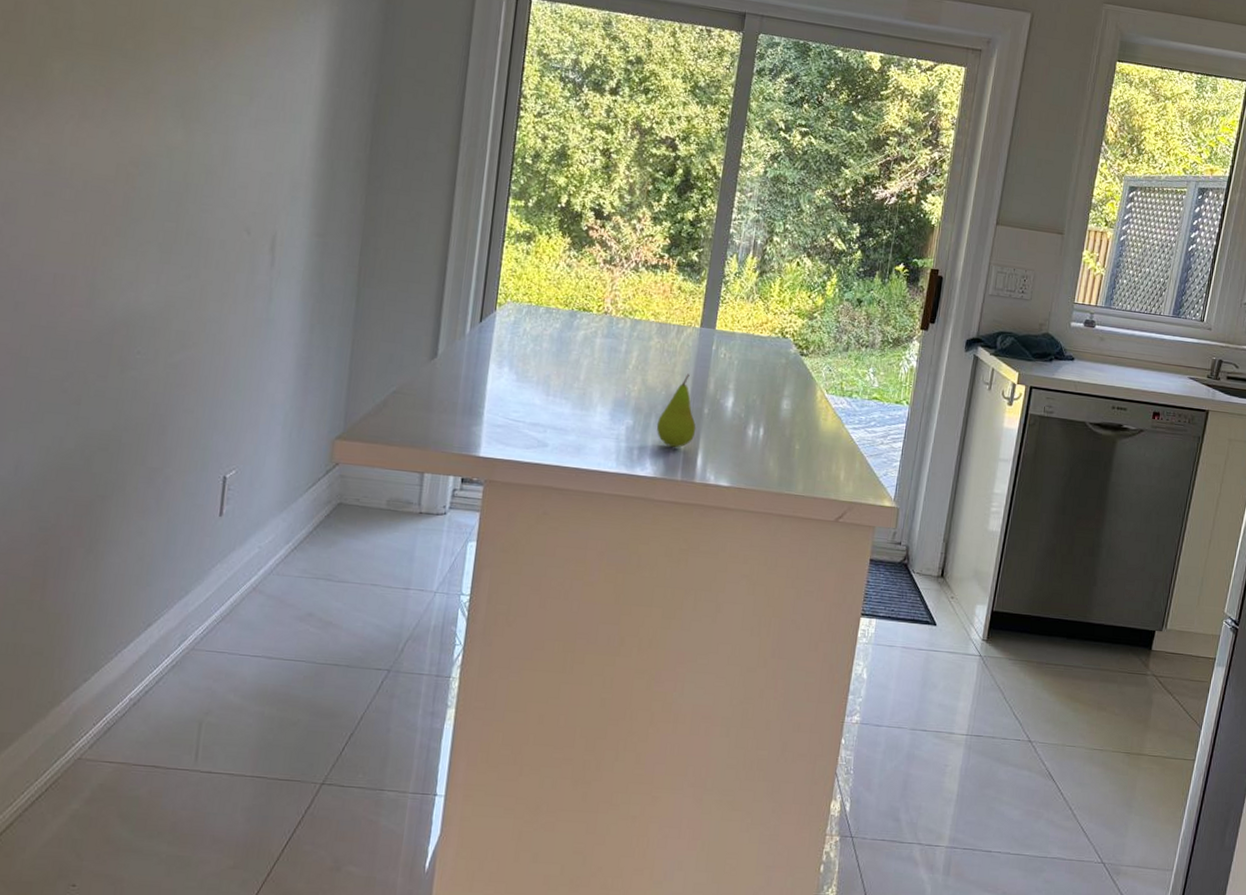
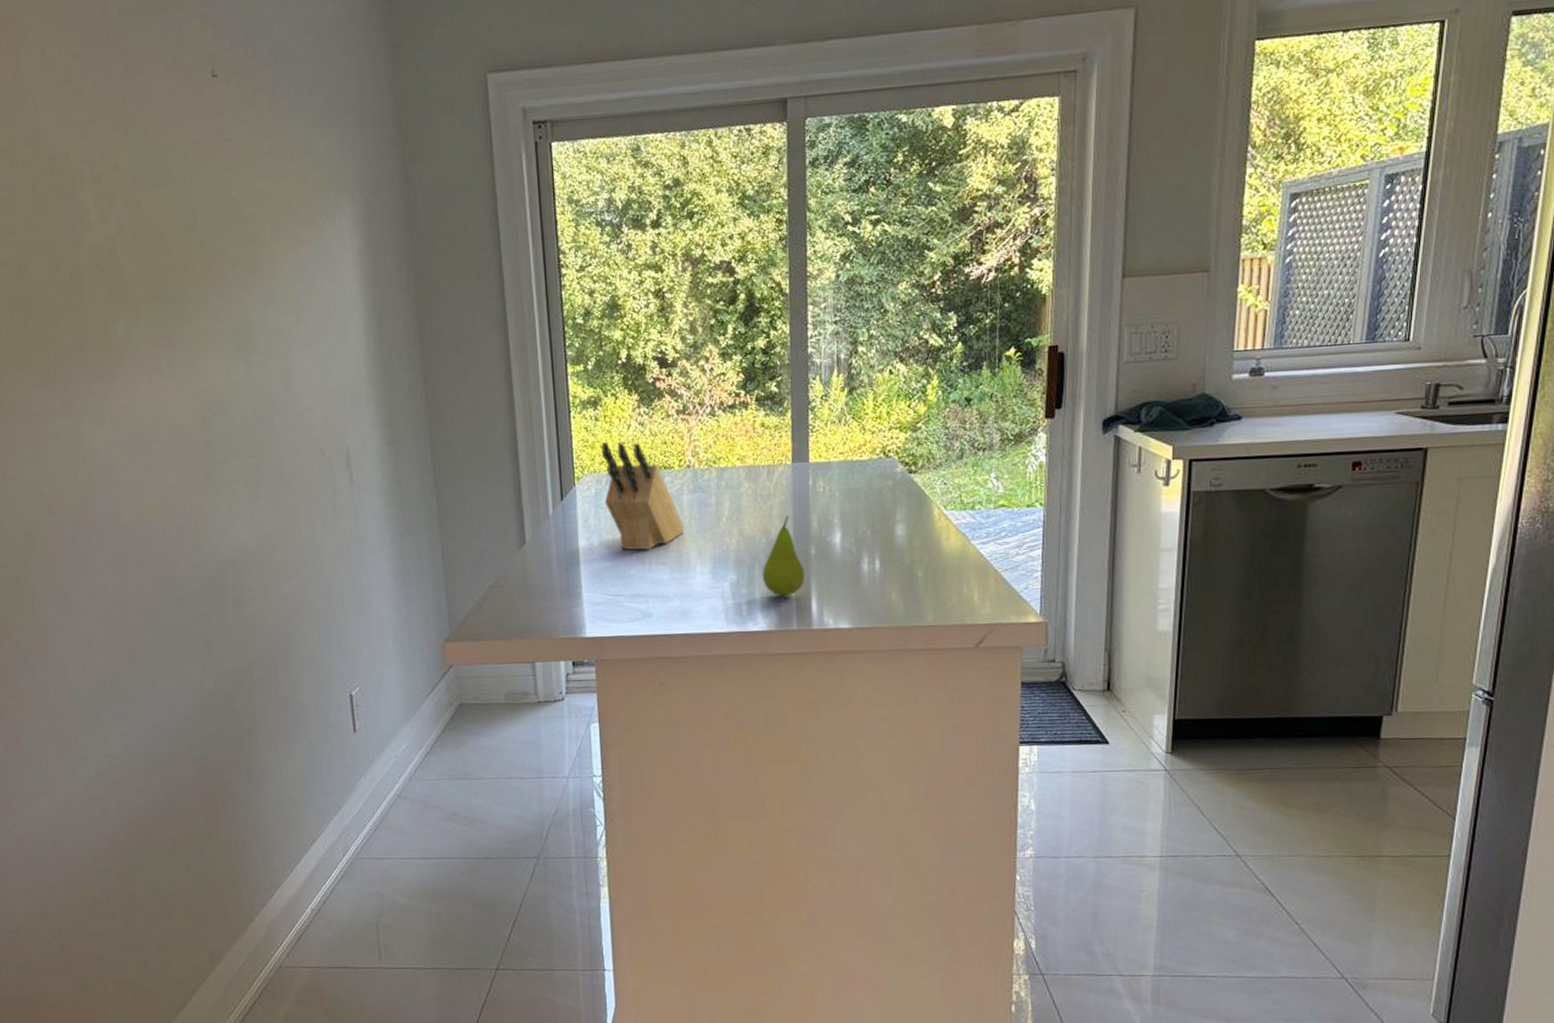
knife block: none [521,275,593,383] -> present [601,442,685,550]

